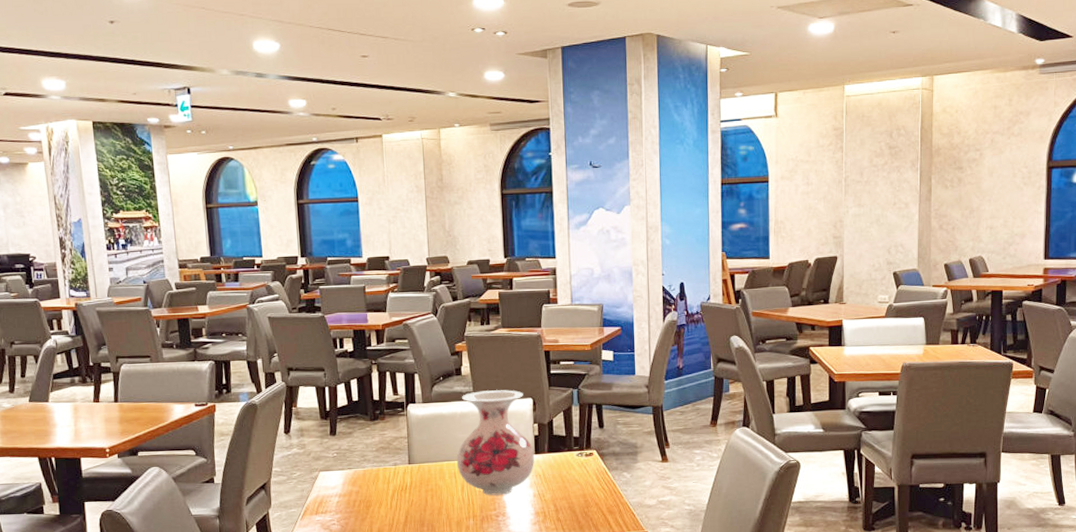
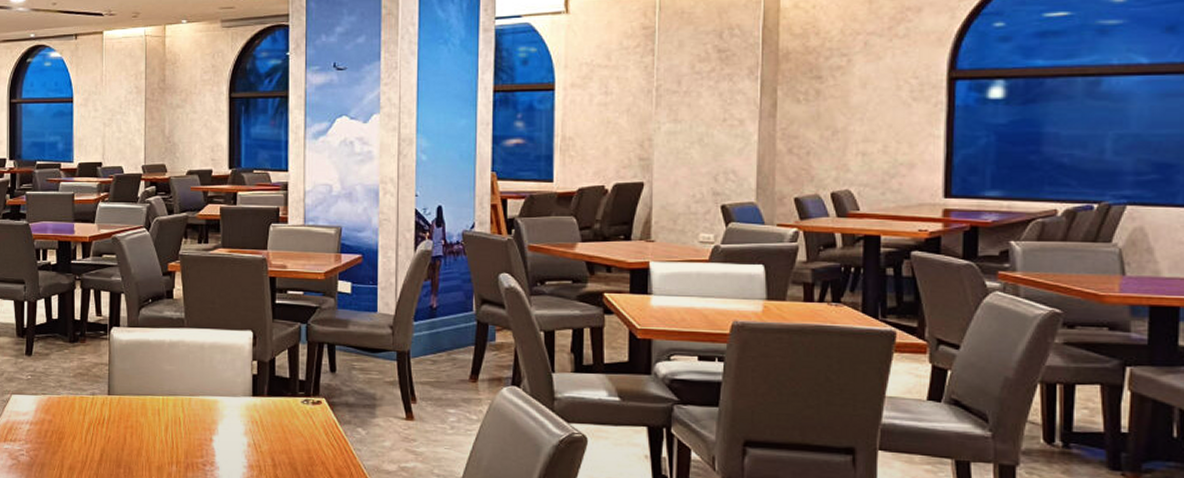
vase: present [456,390,534,496] -> none [161,318,251,441]

